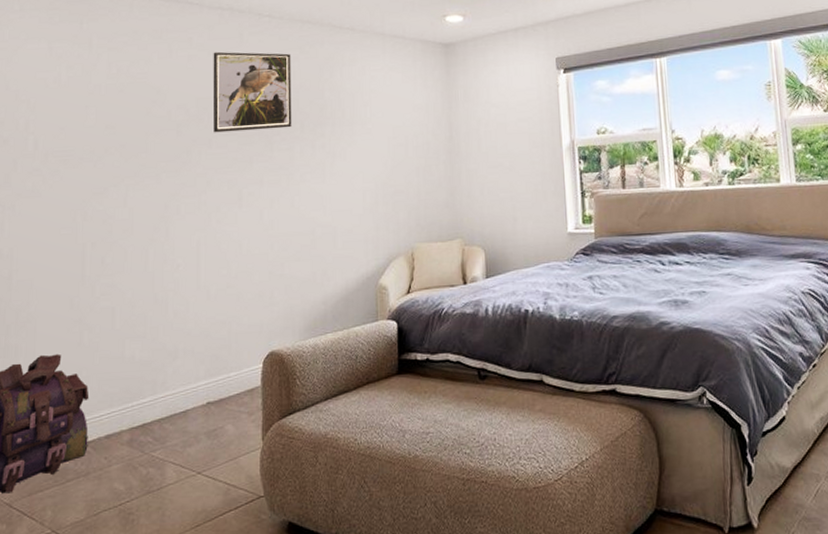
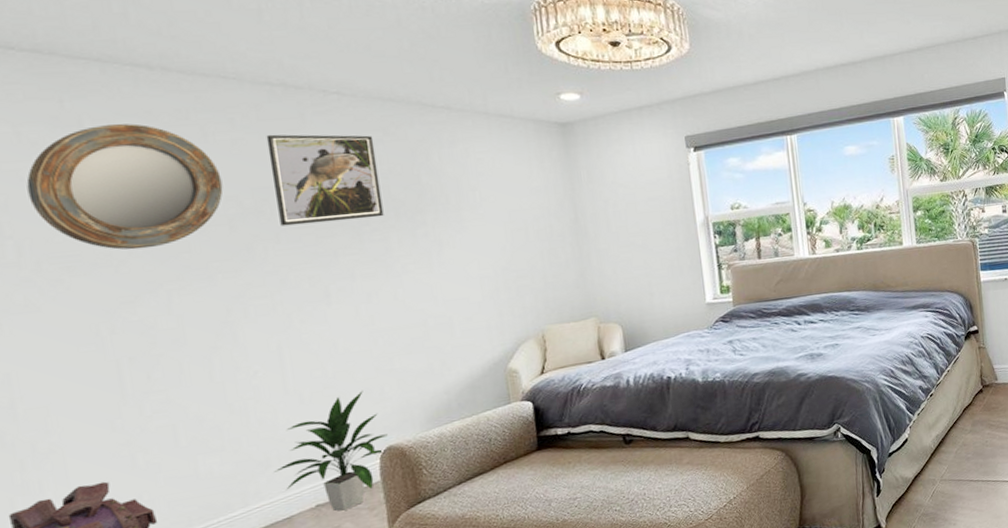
home mirror: none [49,42,177,148] -> present [26,124,223,250]
indoor plant: none [179,292,272,412] -> present [274,390,388,511]

